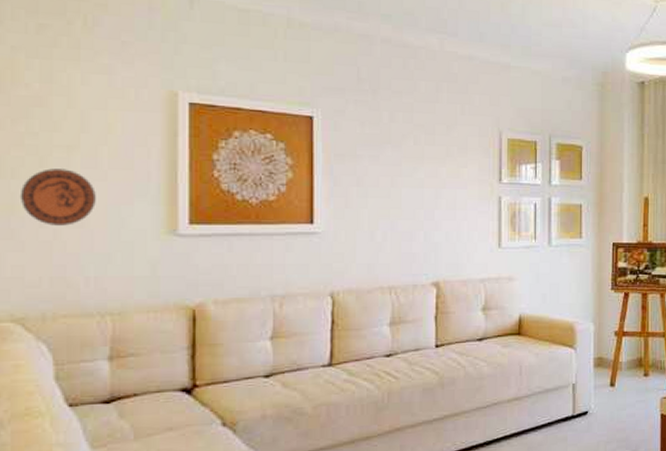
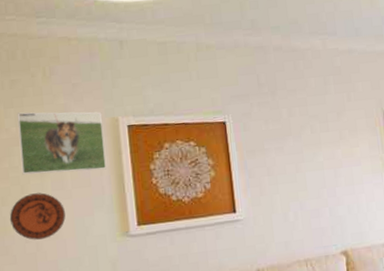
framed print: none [42,66,158,152] -> present [17,111,107,175]

